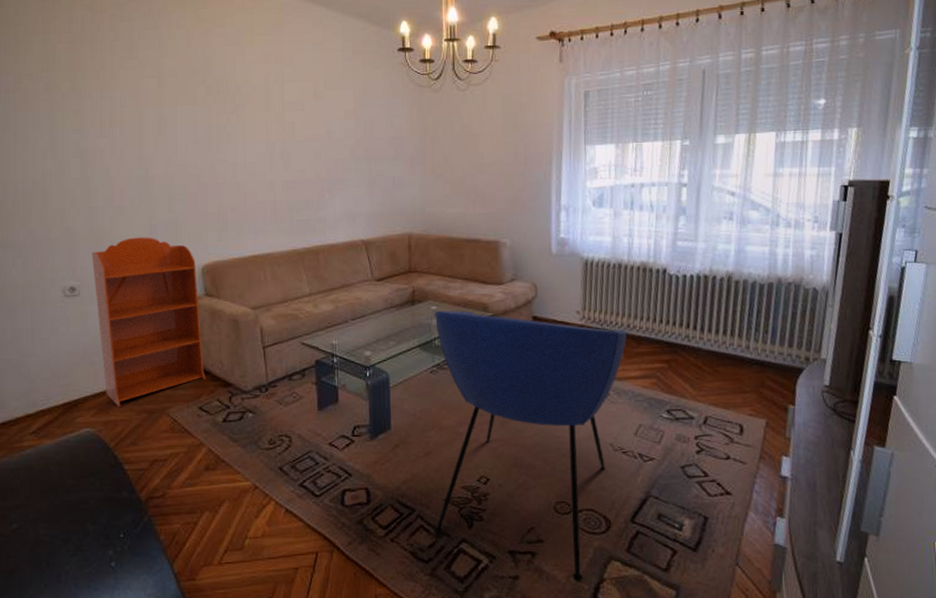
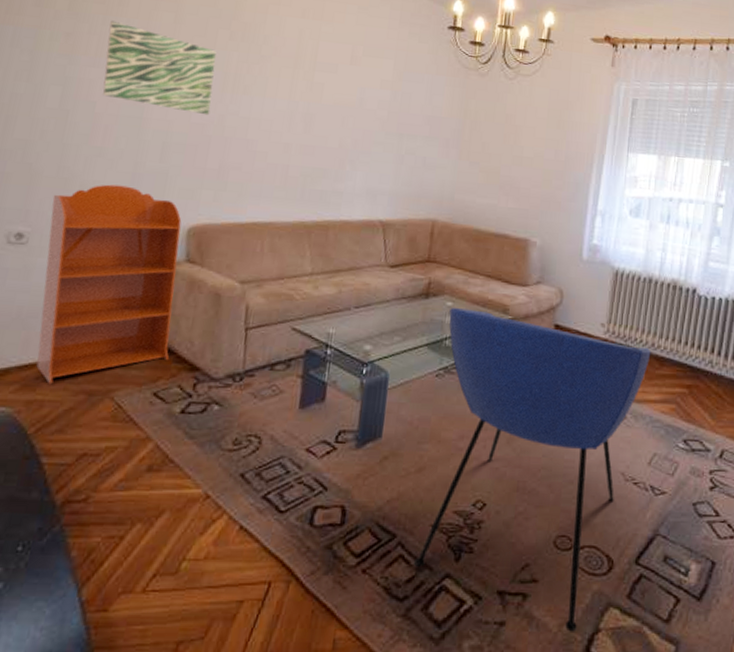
wall art: none [107,93,202,166] -> present [103,20,217,116]

